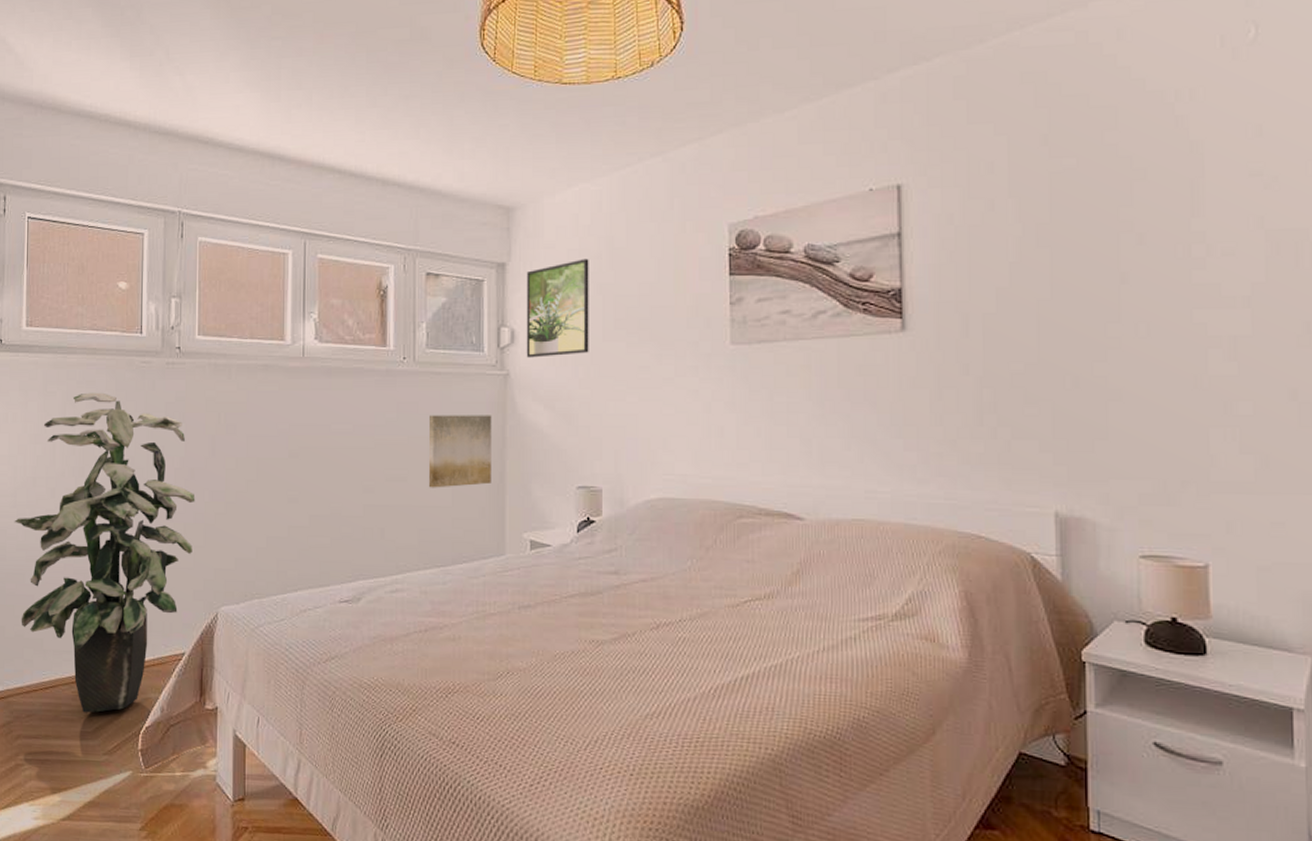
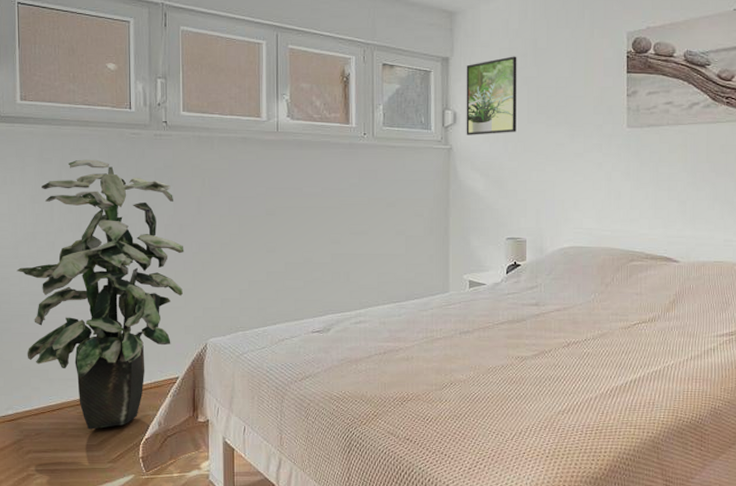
wall art: present [428,415,492,488] -> none [385,180,438,240]

